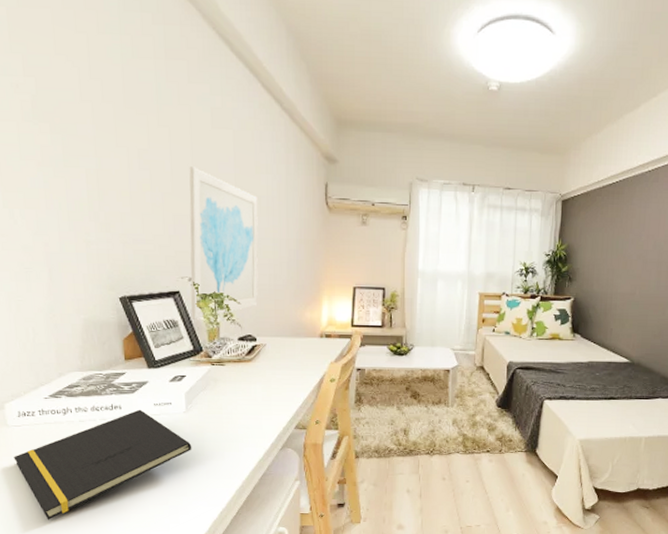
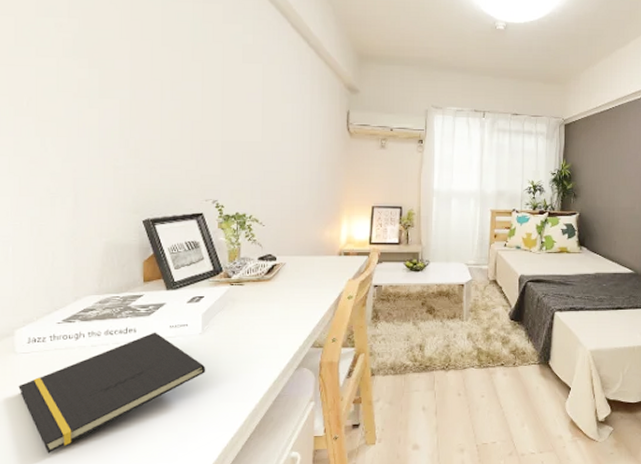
wall art: present [189,166,258,320] -> none [213,97,283,240]

